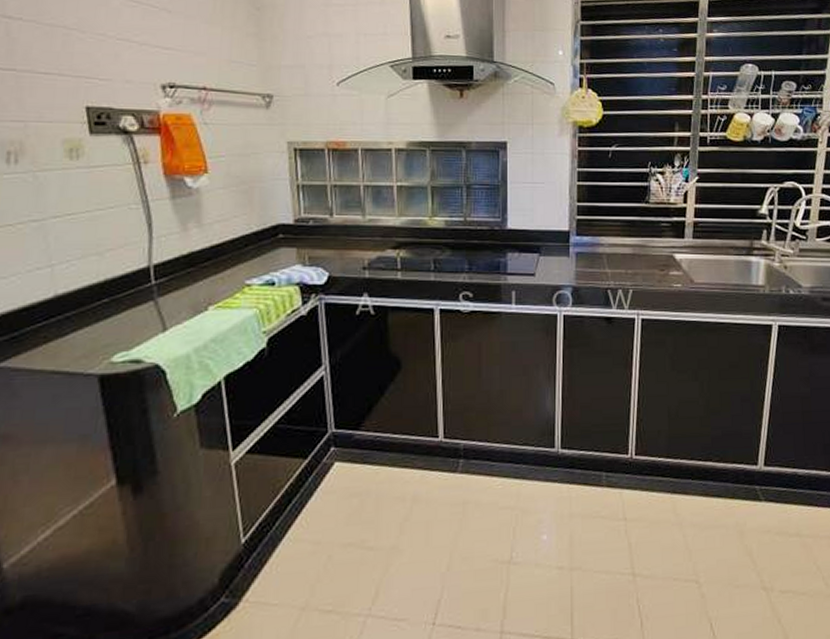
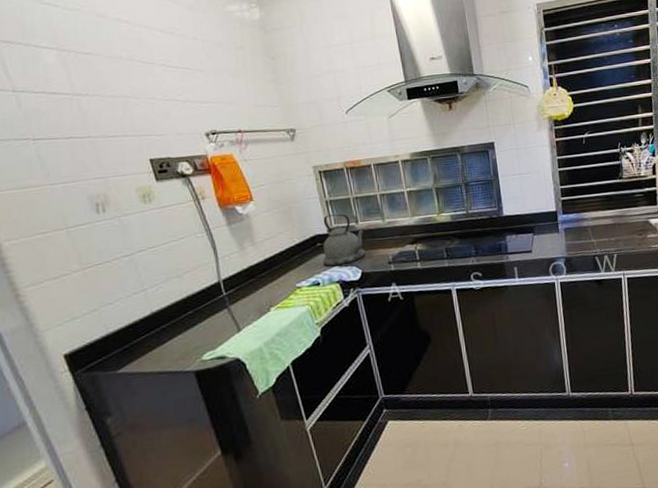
kettle: none [283,202,340,265] -> present [323,213,366,267]

